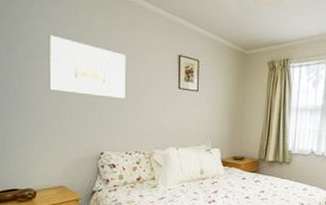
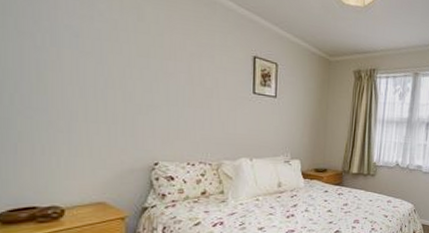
wall art: present [48,35,126,99] -> none [81,19,188,102]

